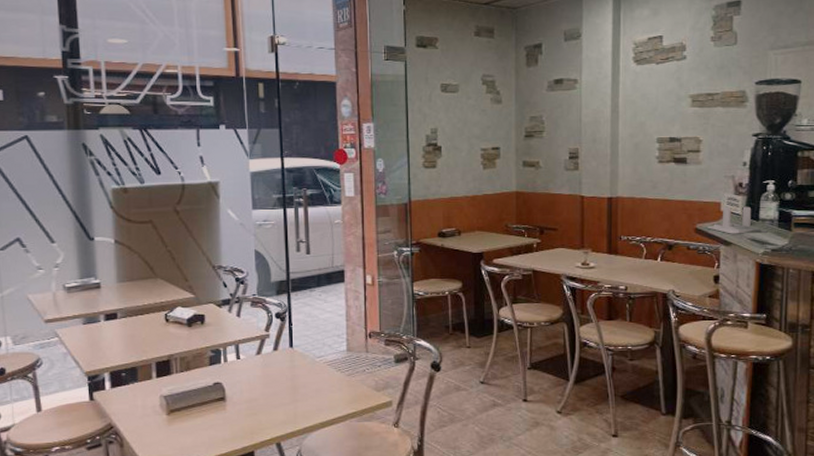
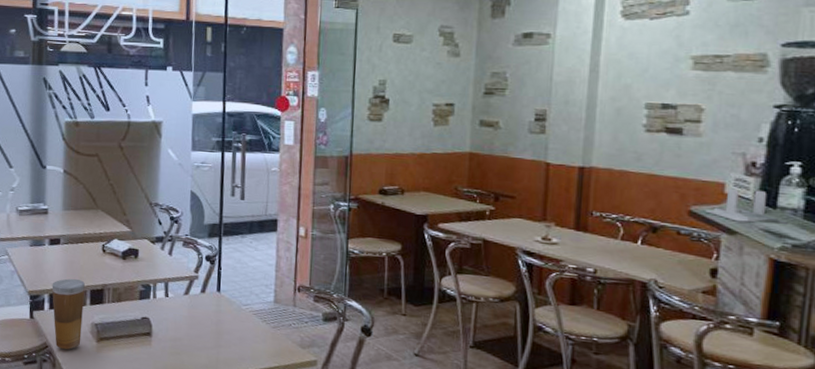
beverage cup: none [112,353,150,428] -> present [52,278,85,350]

